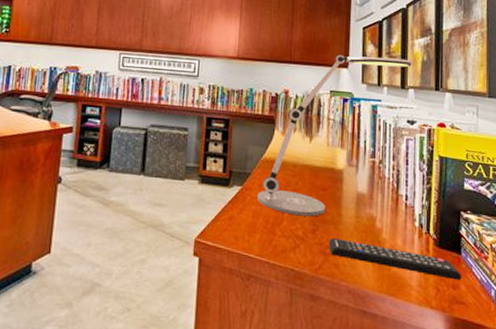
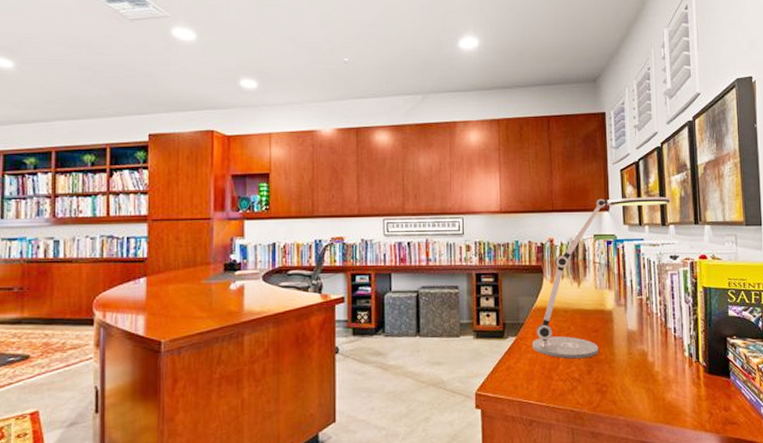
remote control: present [328,238,462,280] -> none [604,376,733,403]

